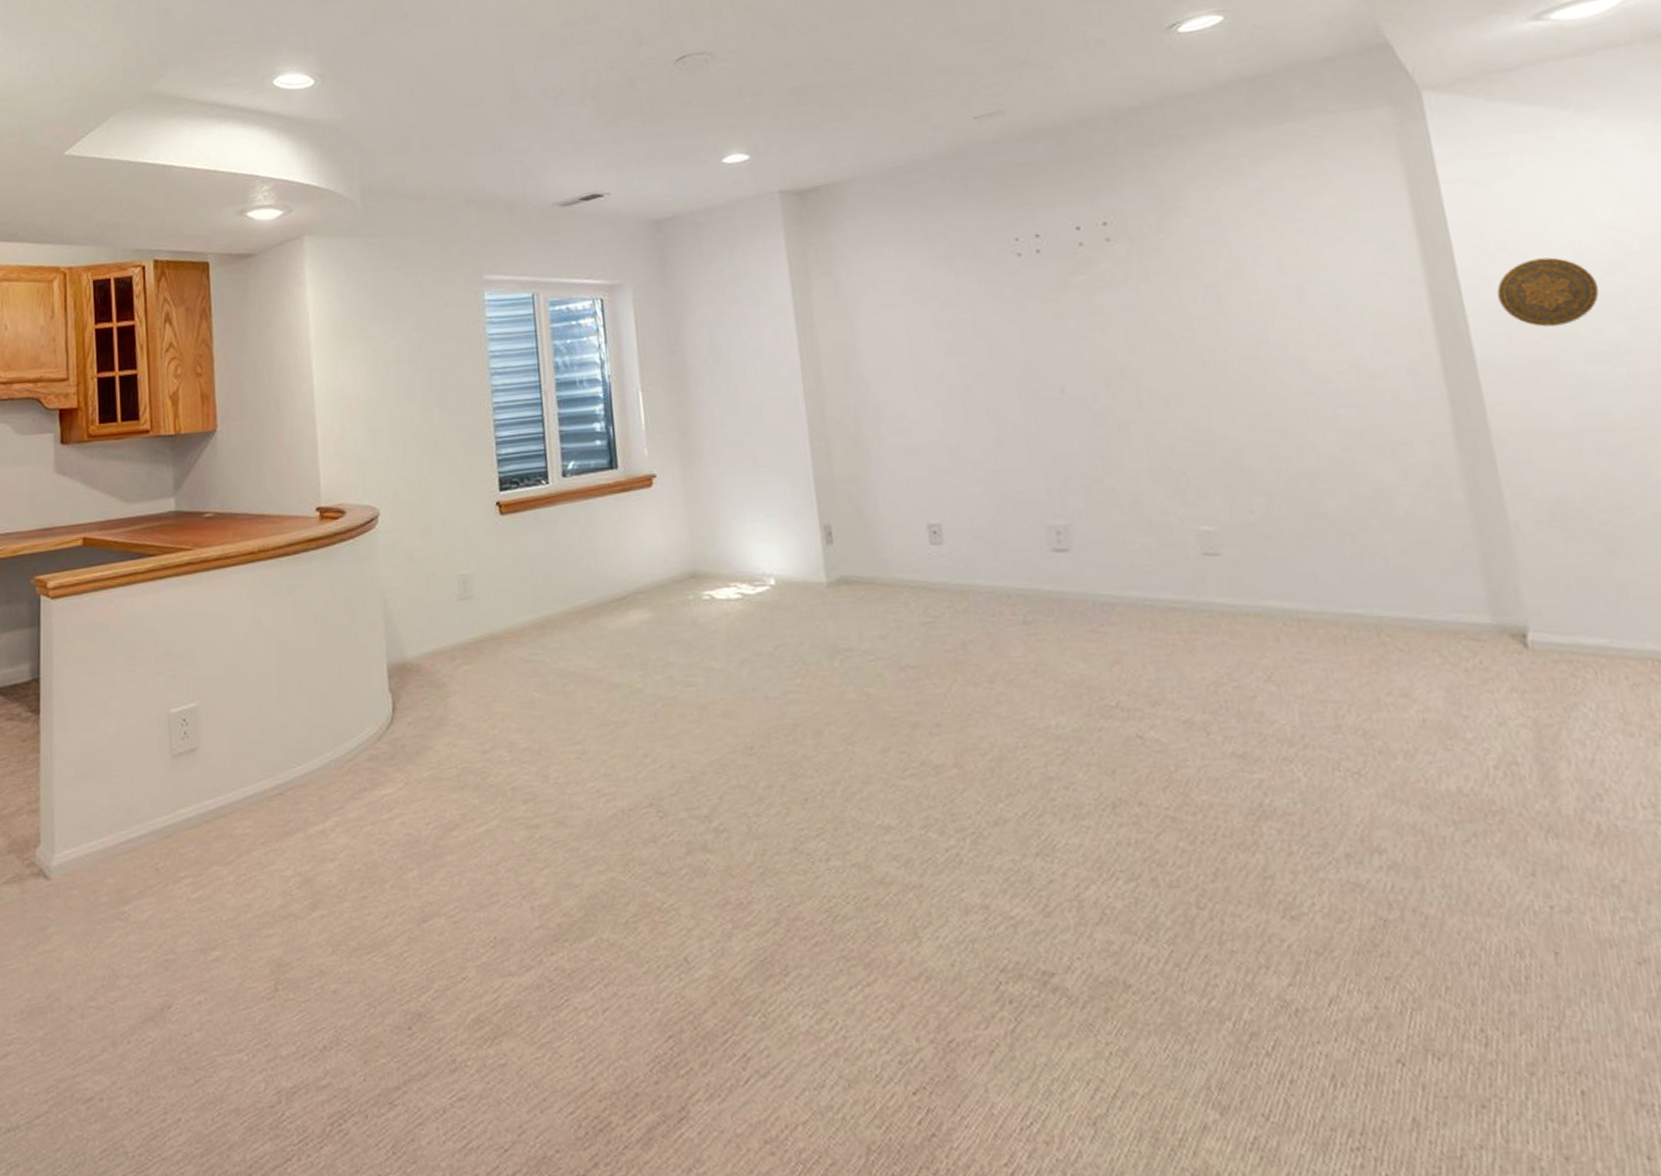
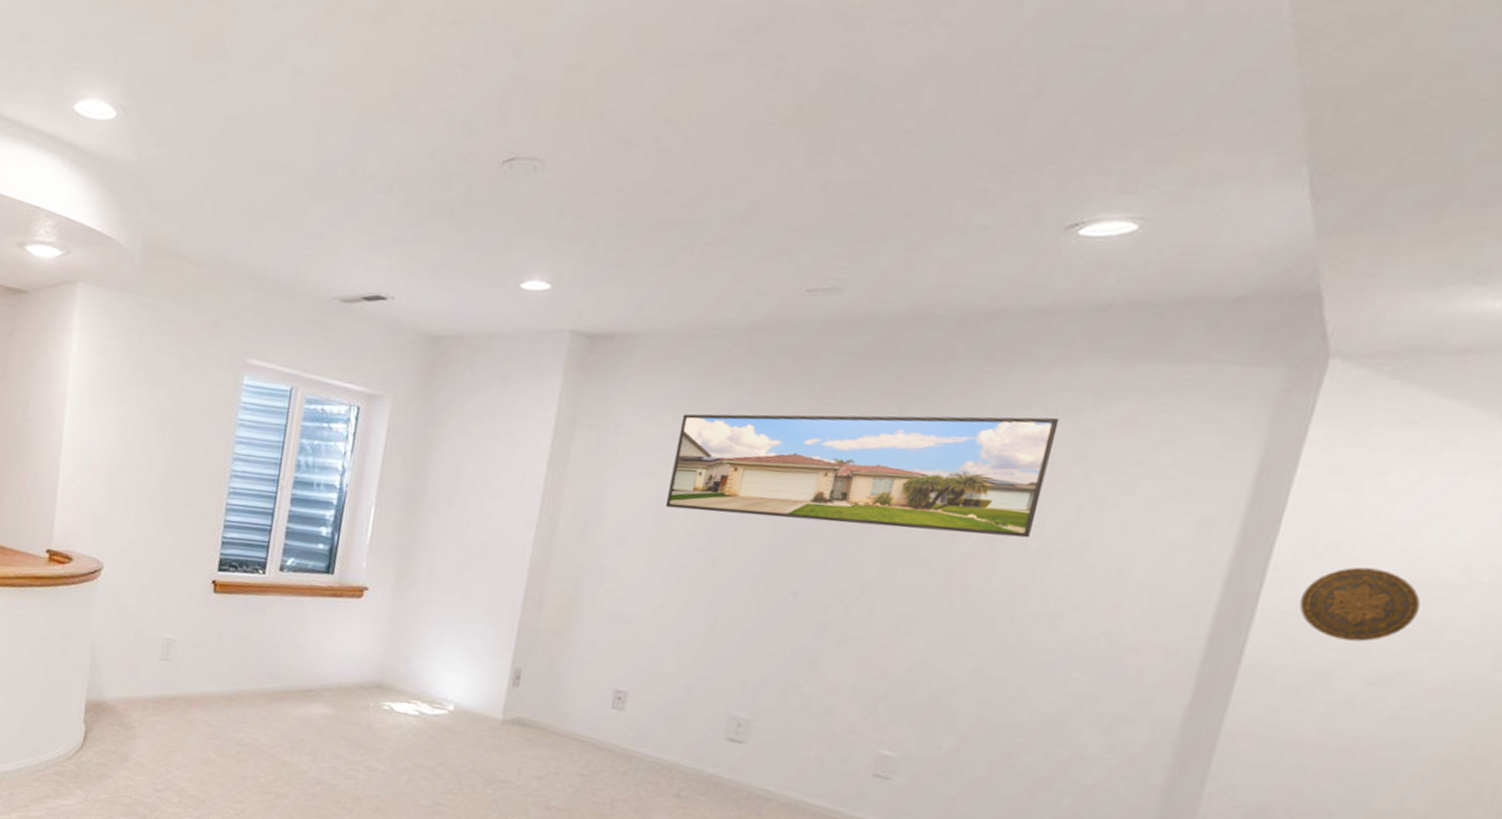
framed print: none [903,183,1247,333] -> present [666,414,1060,538]

